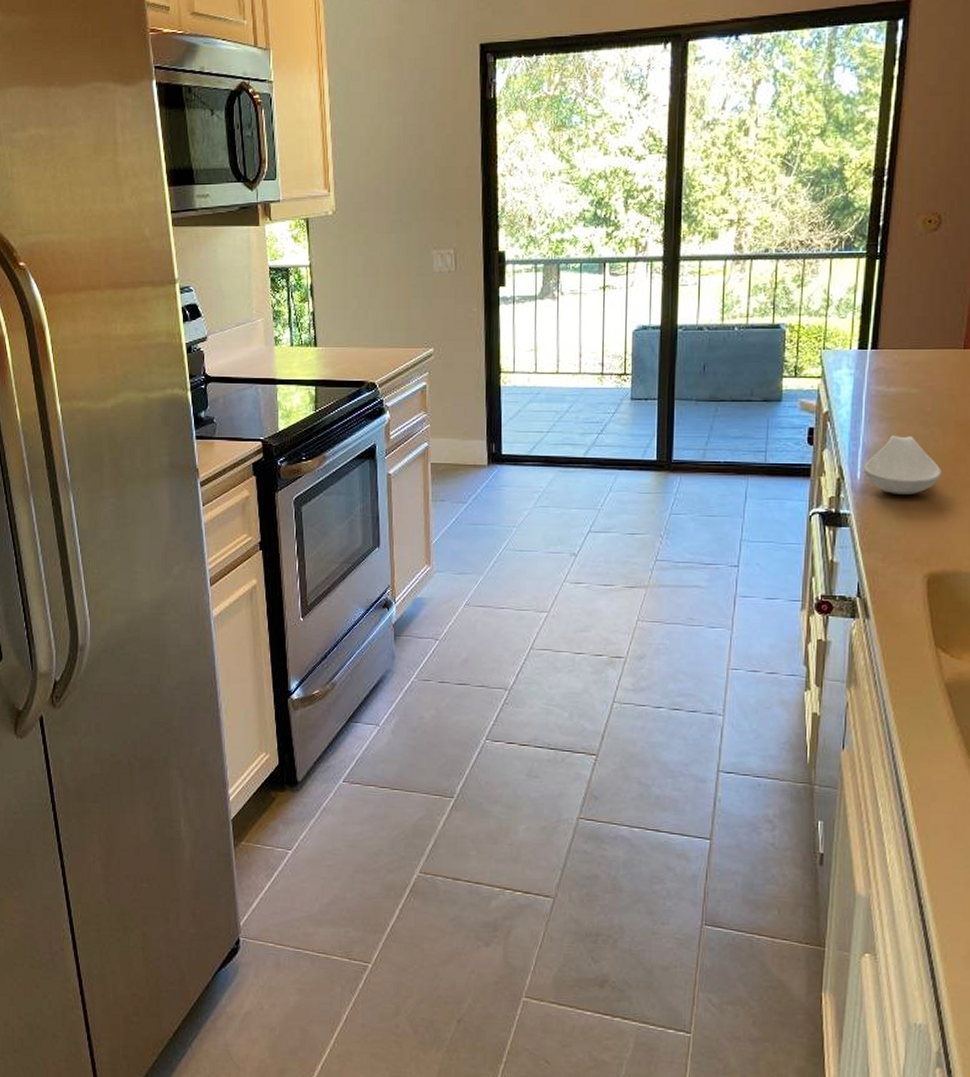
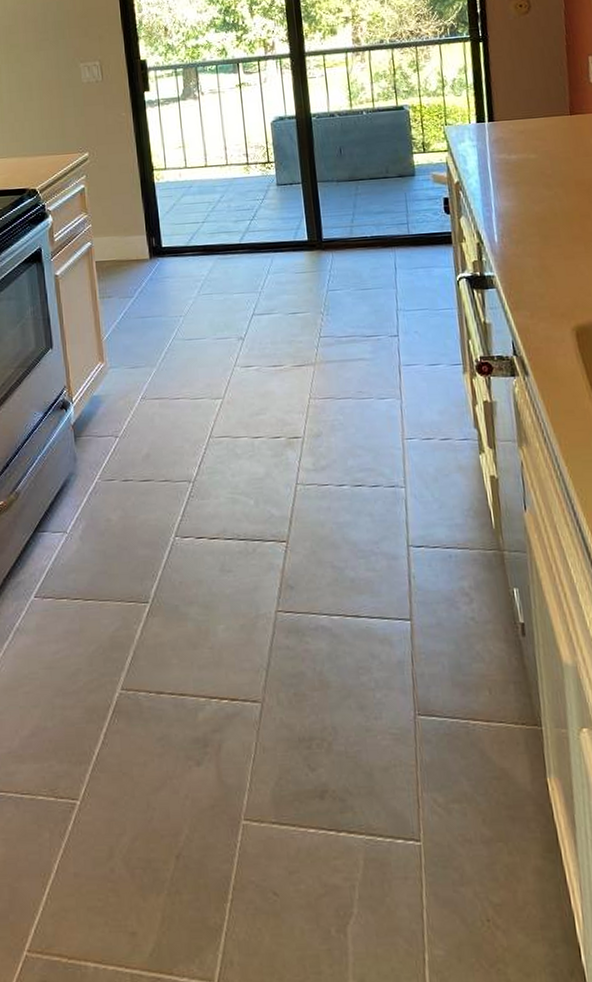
spoon rest: present [864,435,942,494] -> none [499,198,571,254]

